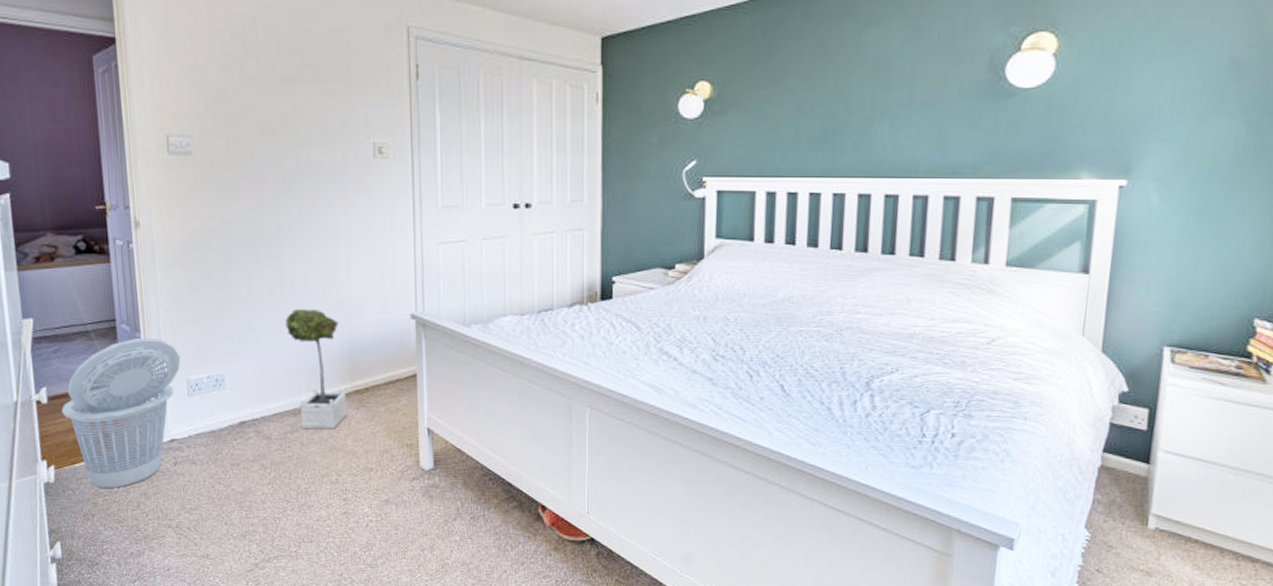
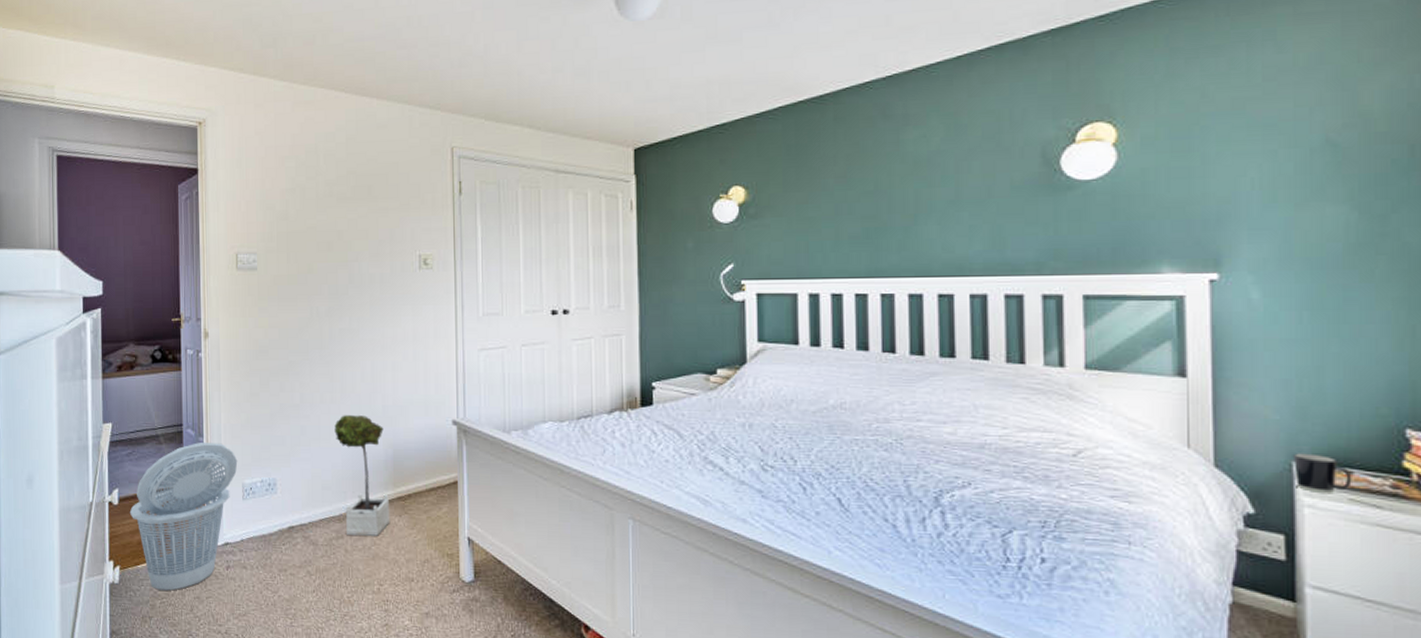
mug: none [1163,340,1208,373] -> present [1294,453,1352,493]

